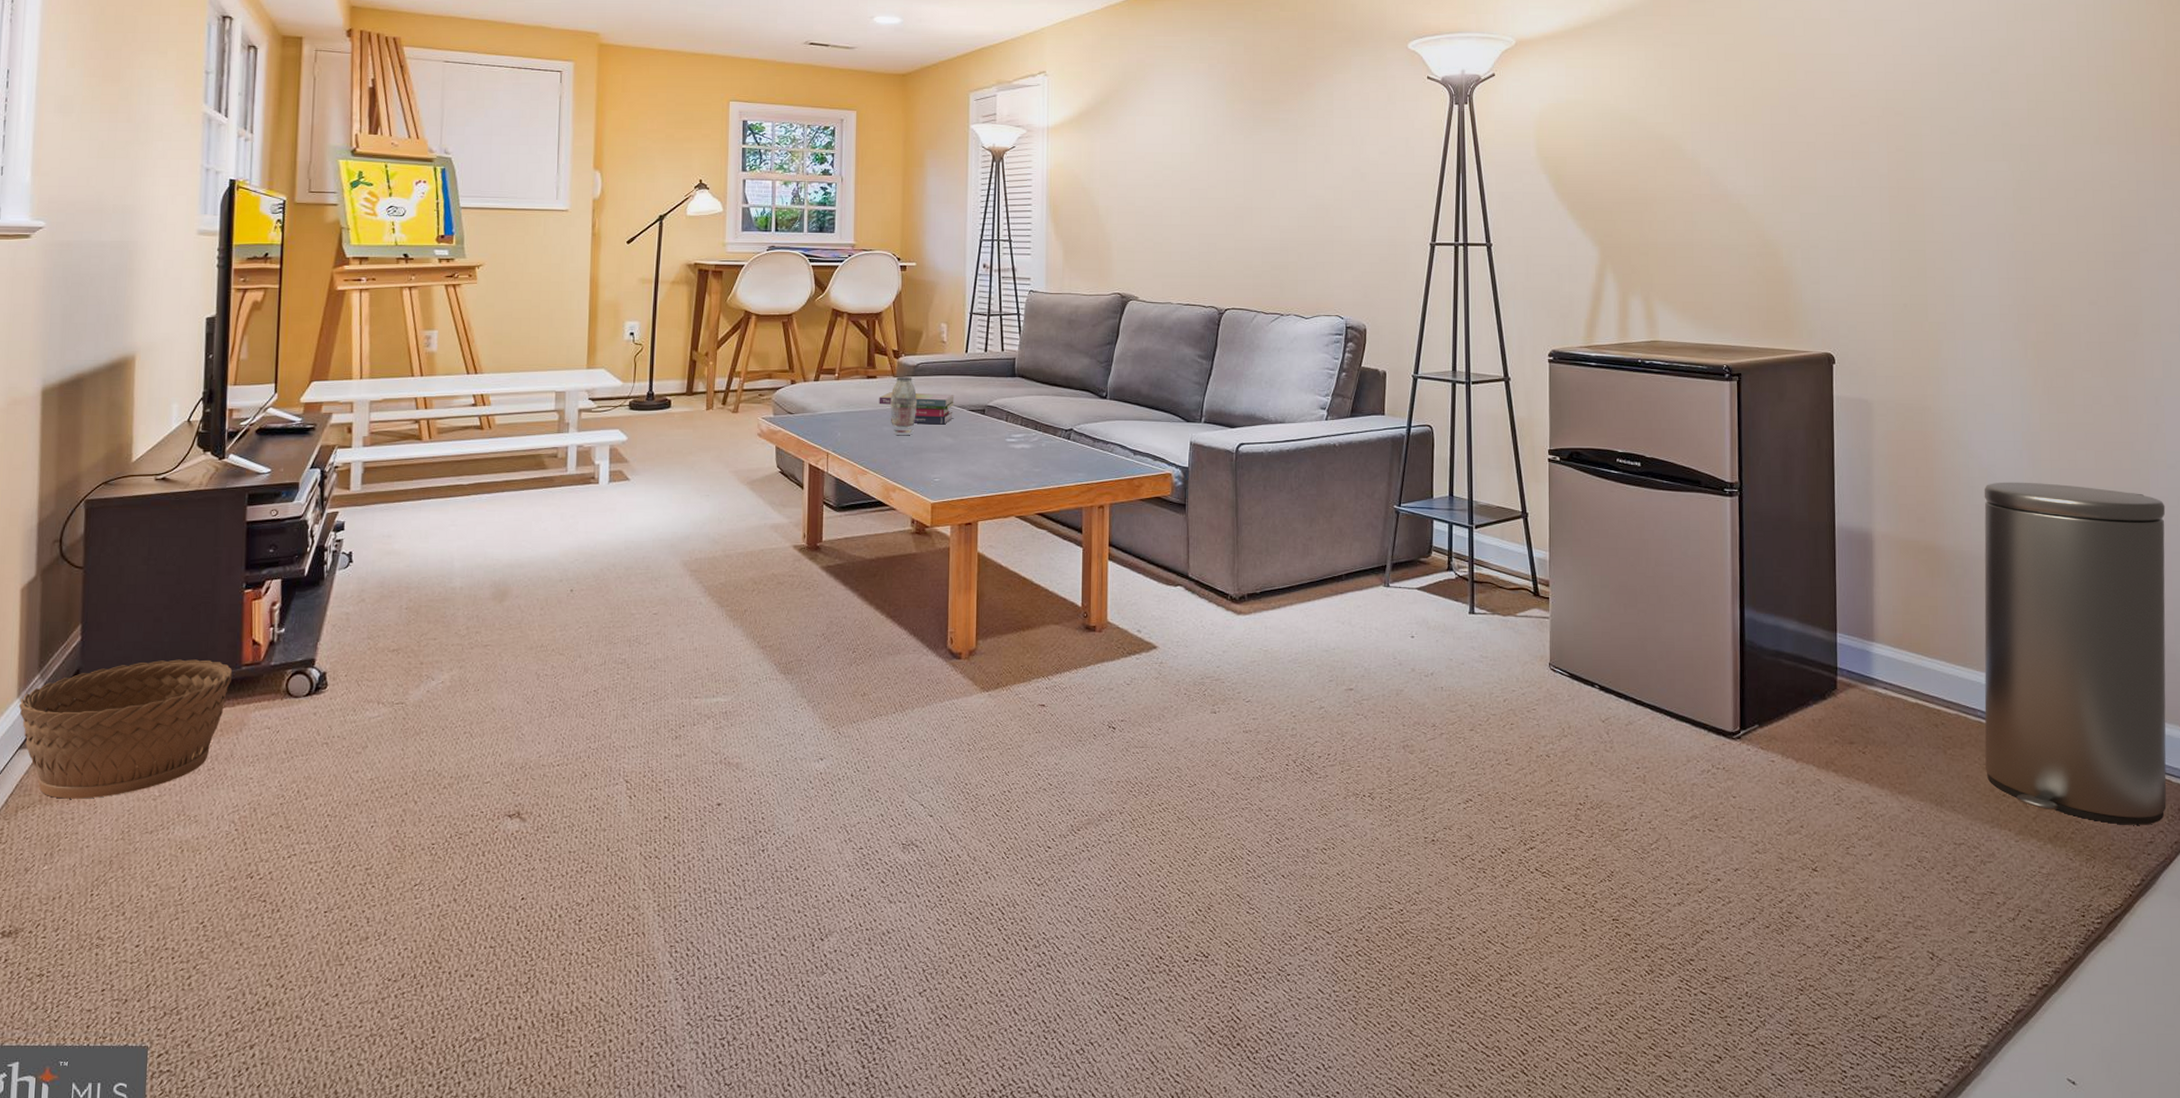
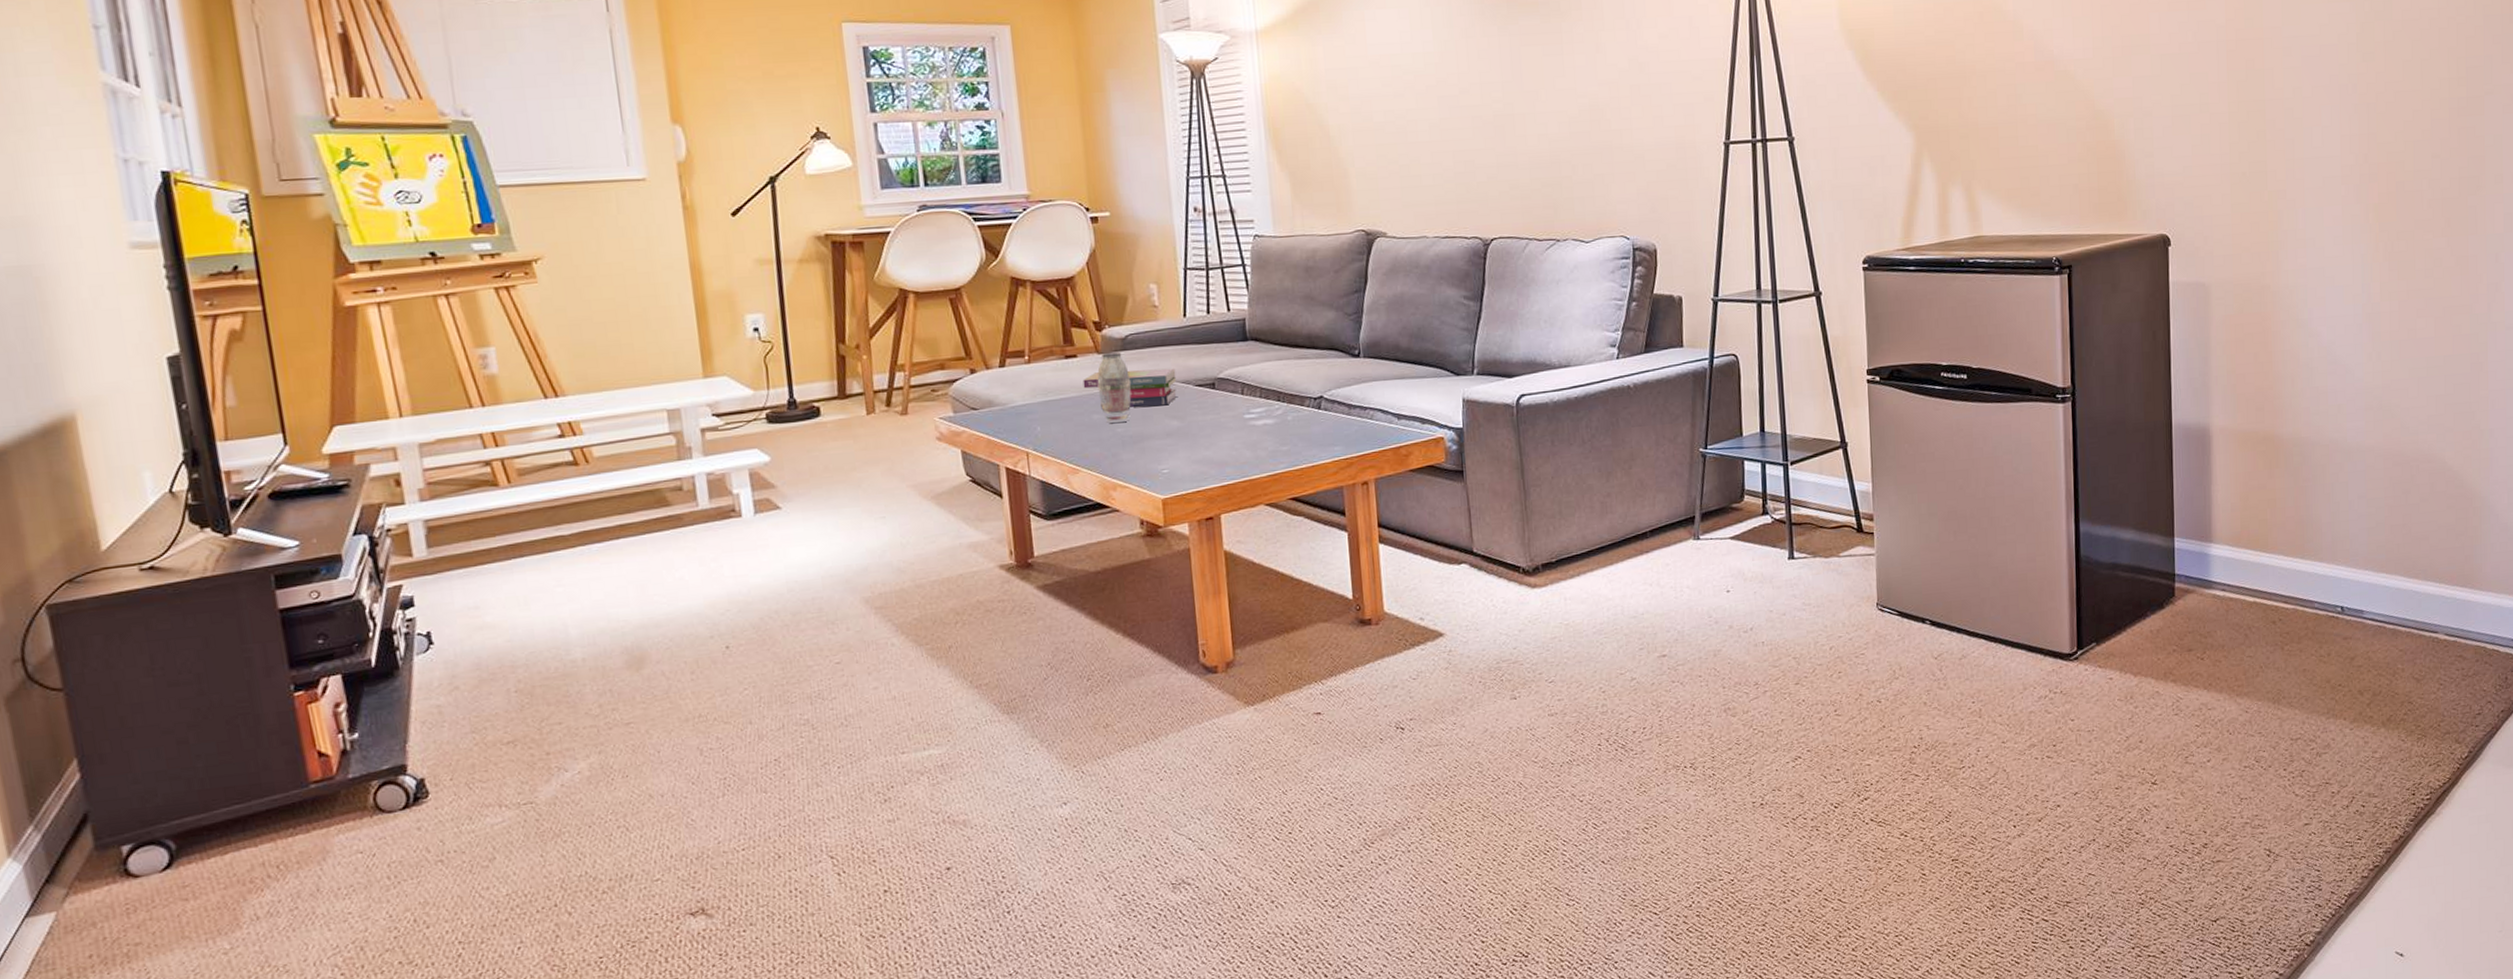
basket: present [18,659,233,799] -> none [12,782,300,969]
pedal bin: present [1984,482,2167,825] -> none [2321,356,2502,700]

